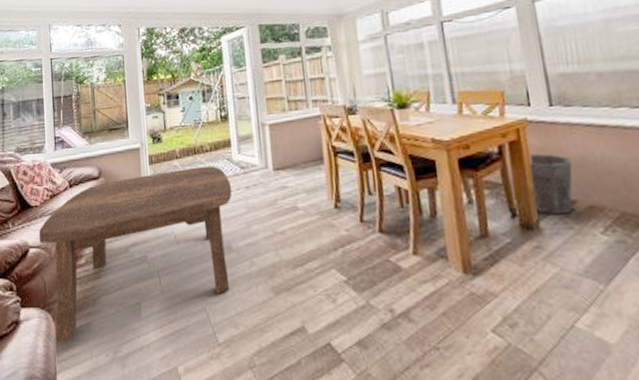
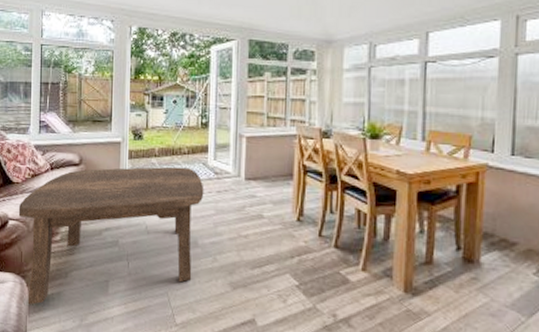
waste bin: present [527,153,573,215] -> none [477,195,520,254]

